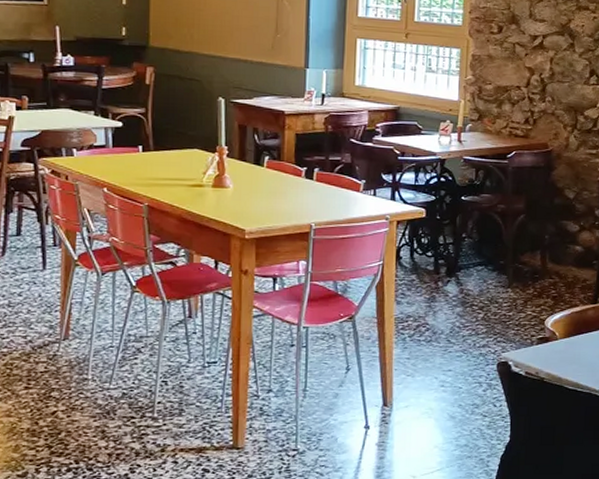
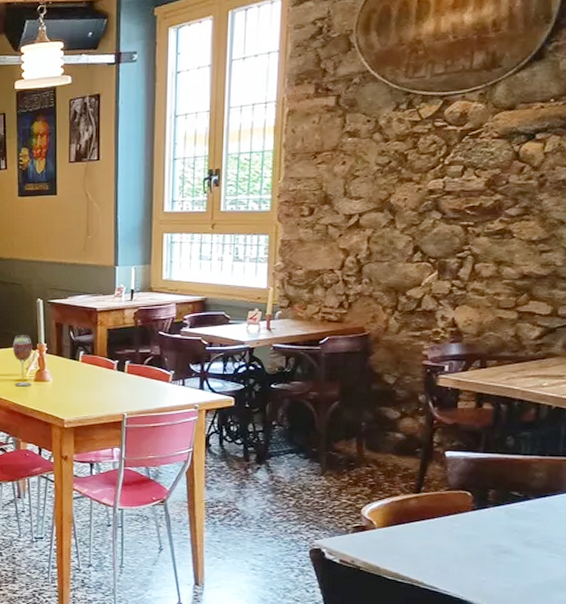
wineglass: none [187,135,211,193] -> present [12,334,32,387]

